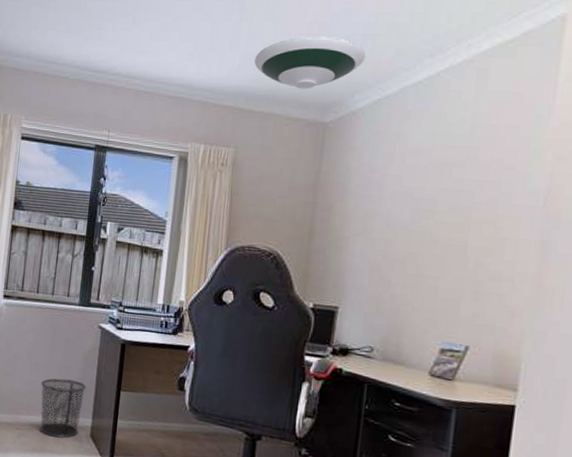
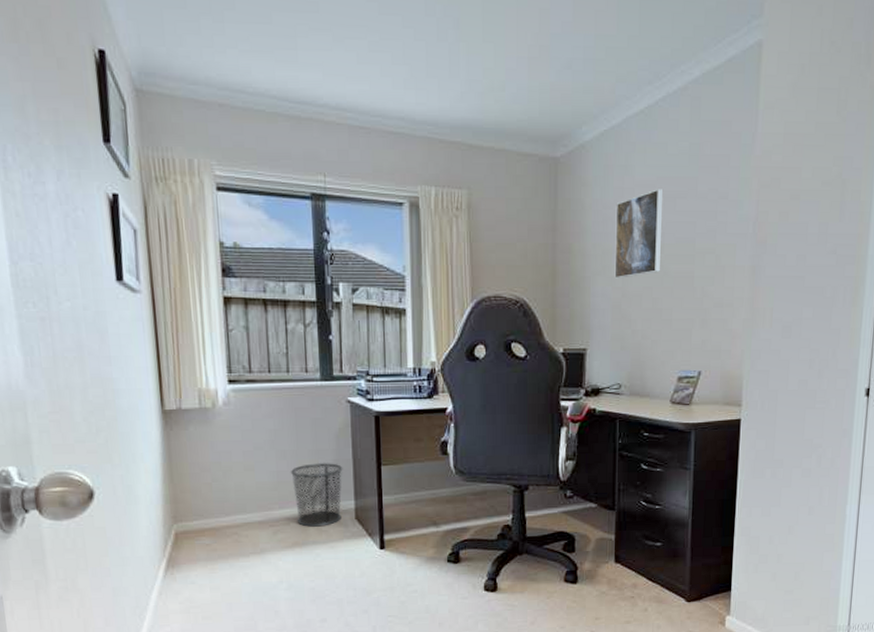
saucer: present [254,36,366,89] -> none [477,60,588,121]
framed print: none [376,156,439,242] -> present [614,189,664,279]

